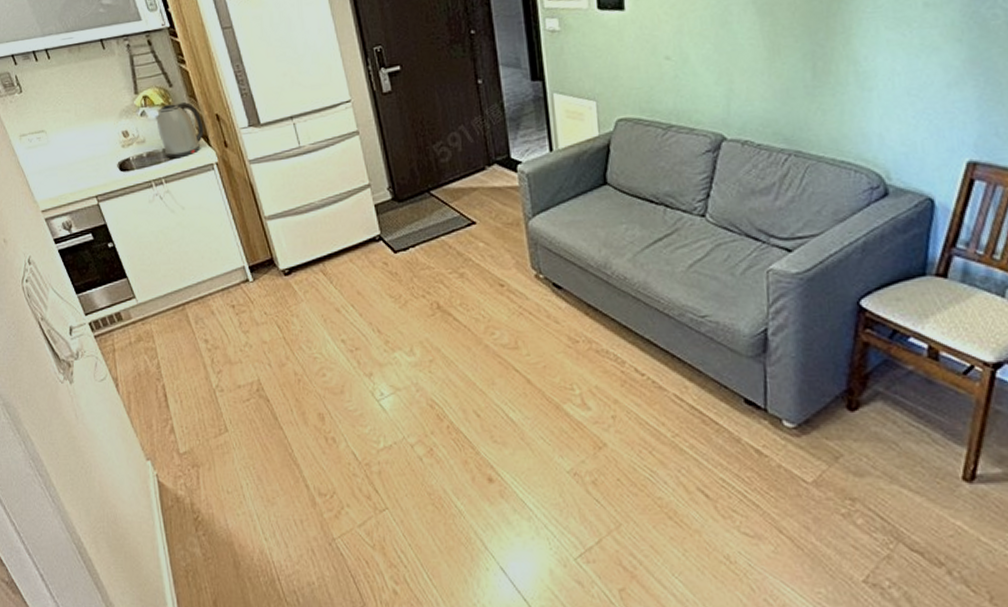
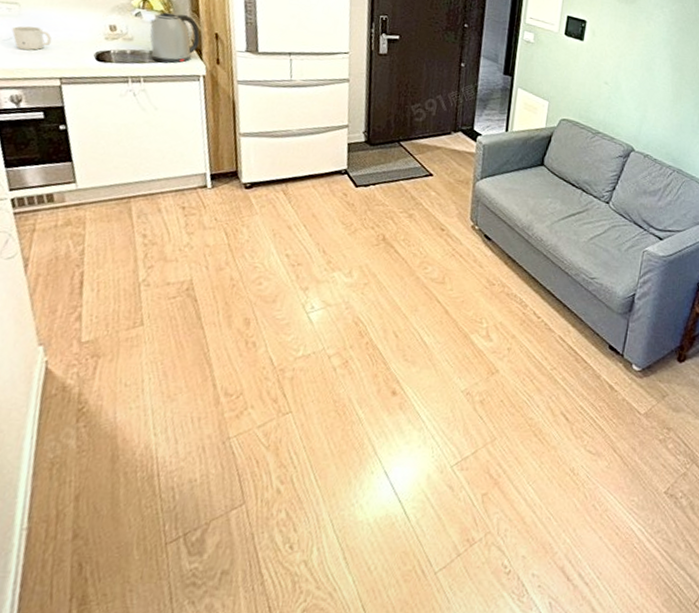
mug: none [46,149,80,176] -> present [11,26,53,51]

